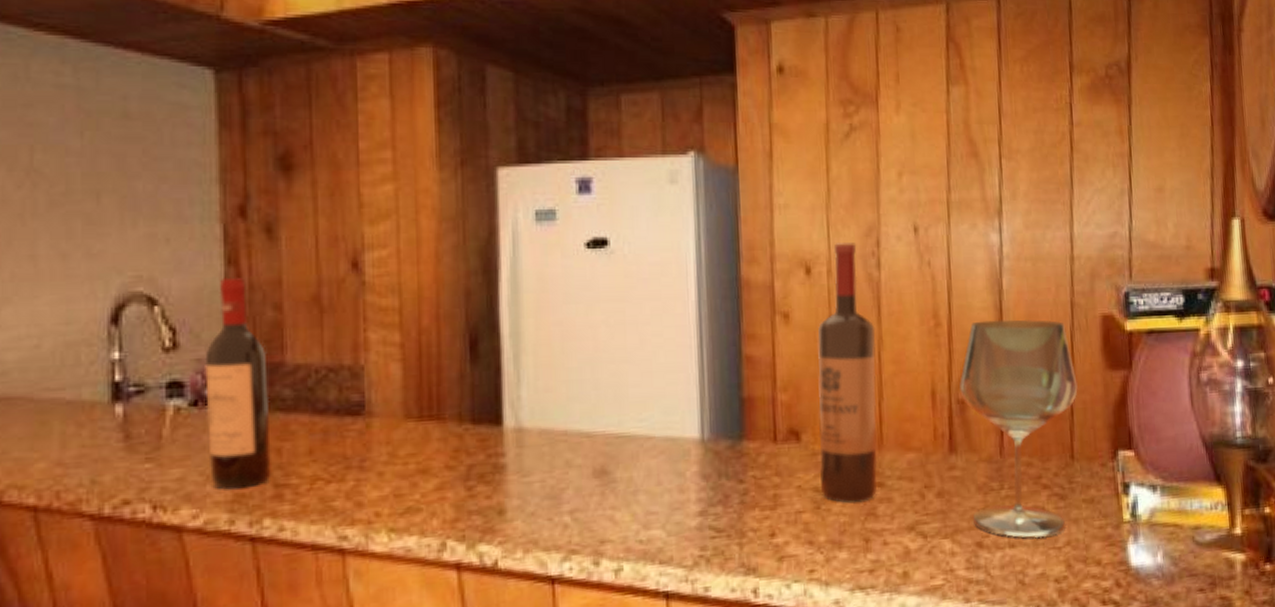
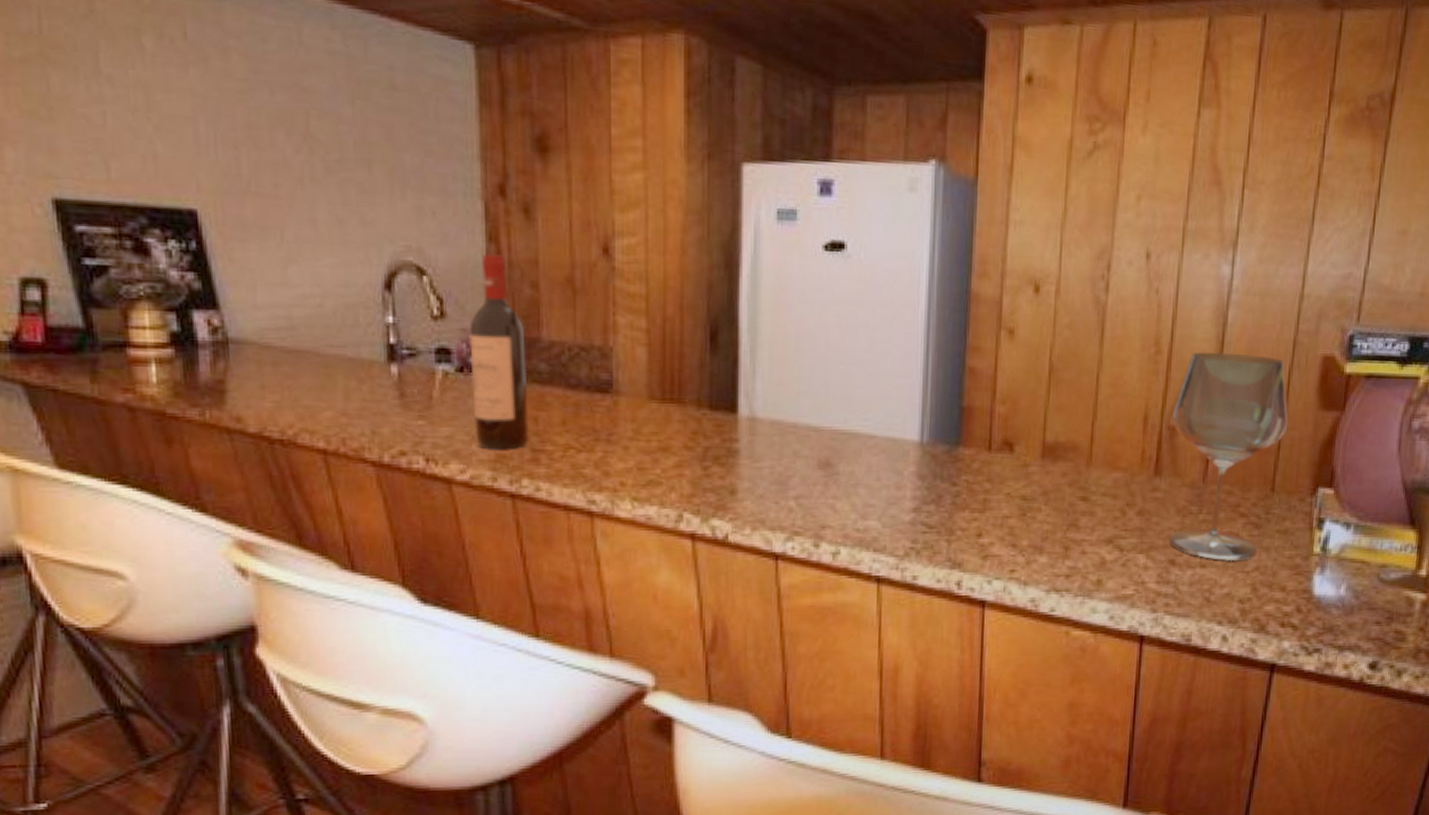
wine bottle: present [818,243,878,501] -> none [1028,263,1097,511]

